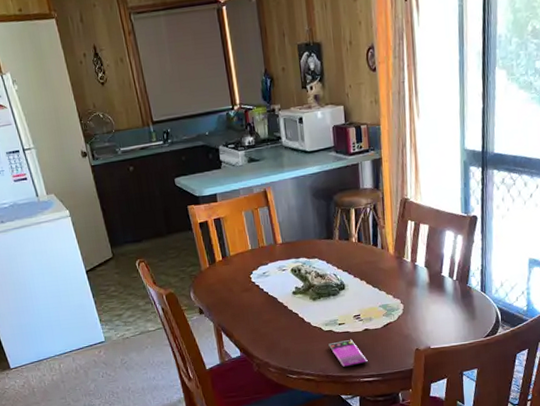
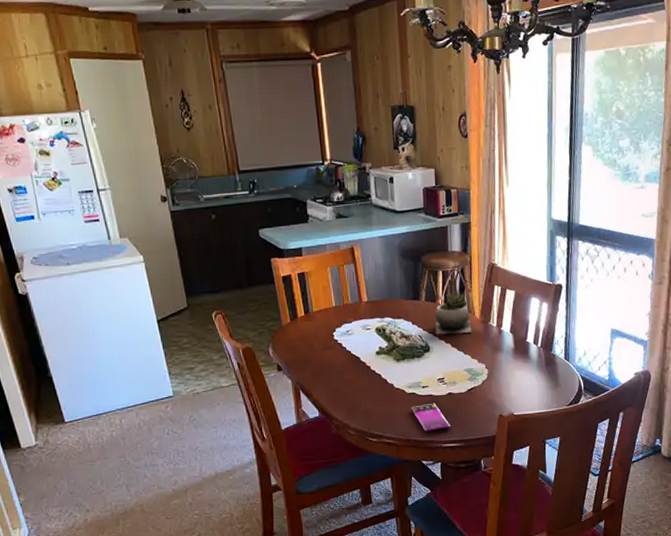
succulent plant: none [349,226,387,272] -> present [435,289,472,335]

